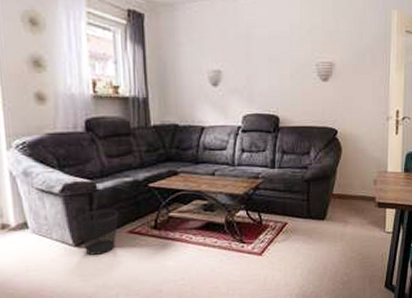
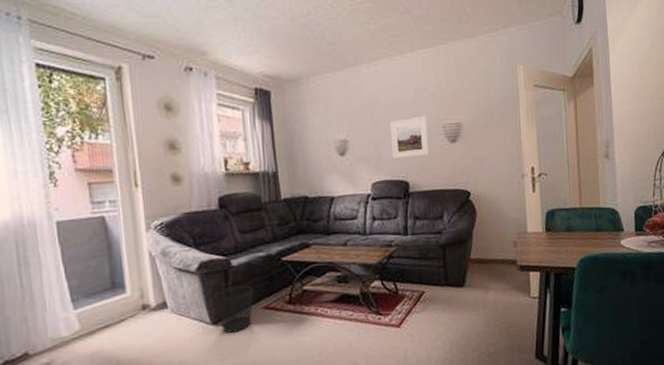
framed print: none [264,52,301,93] -> present [389,115,429,158]

